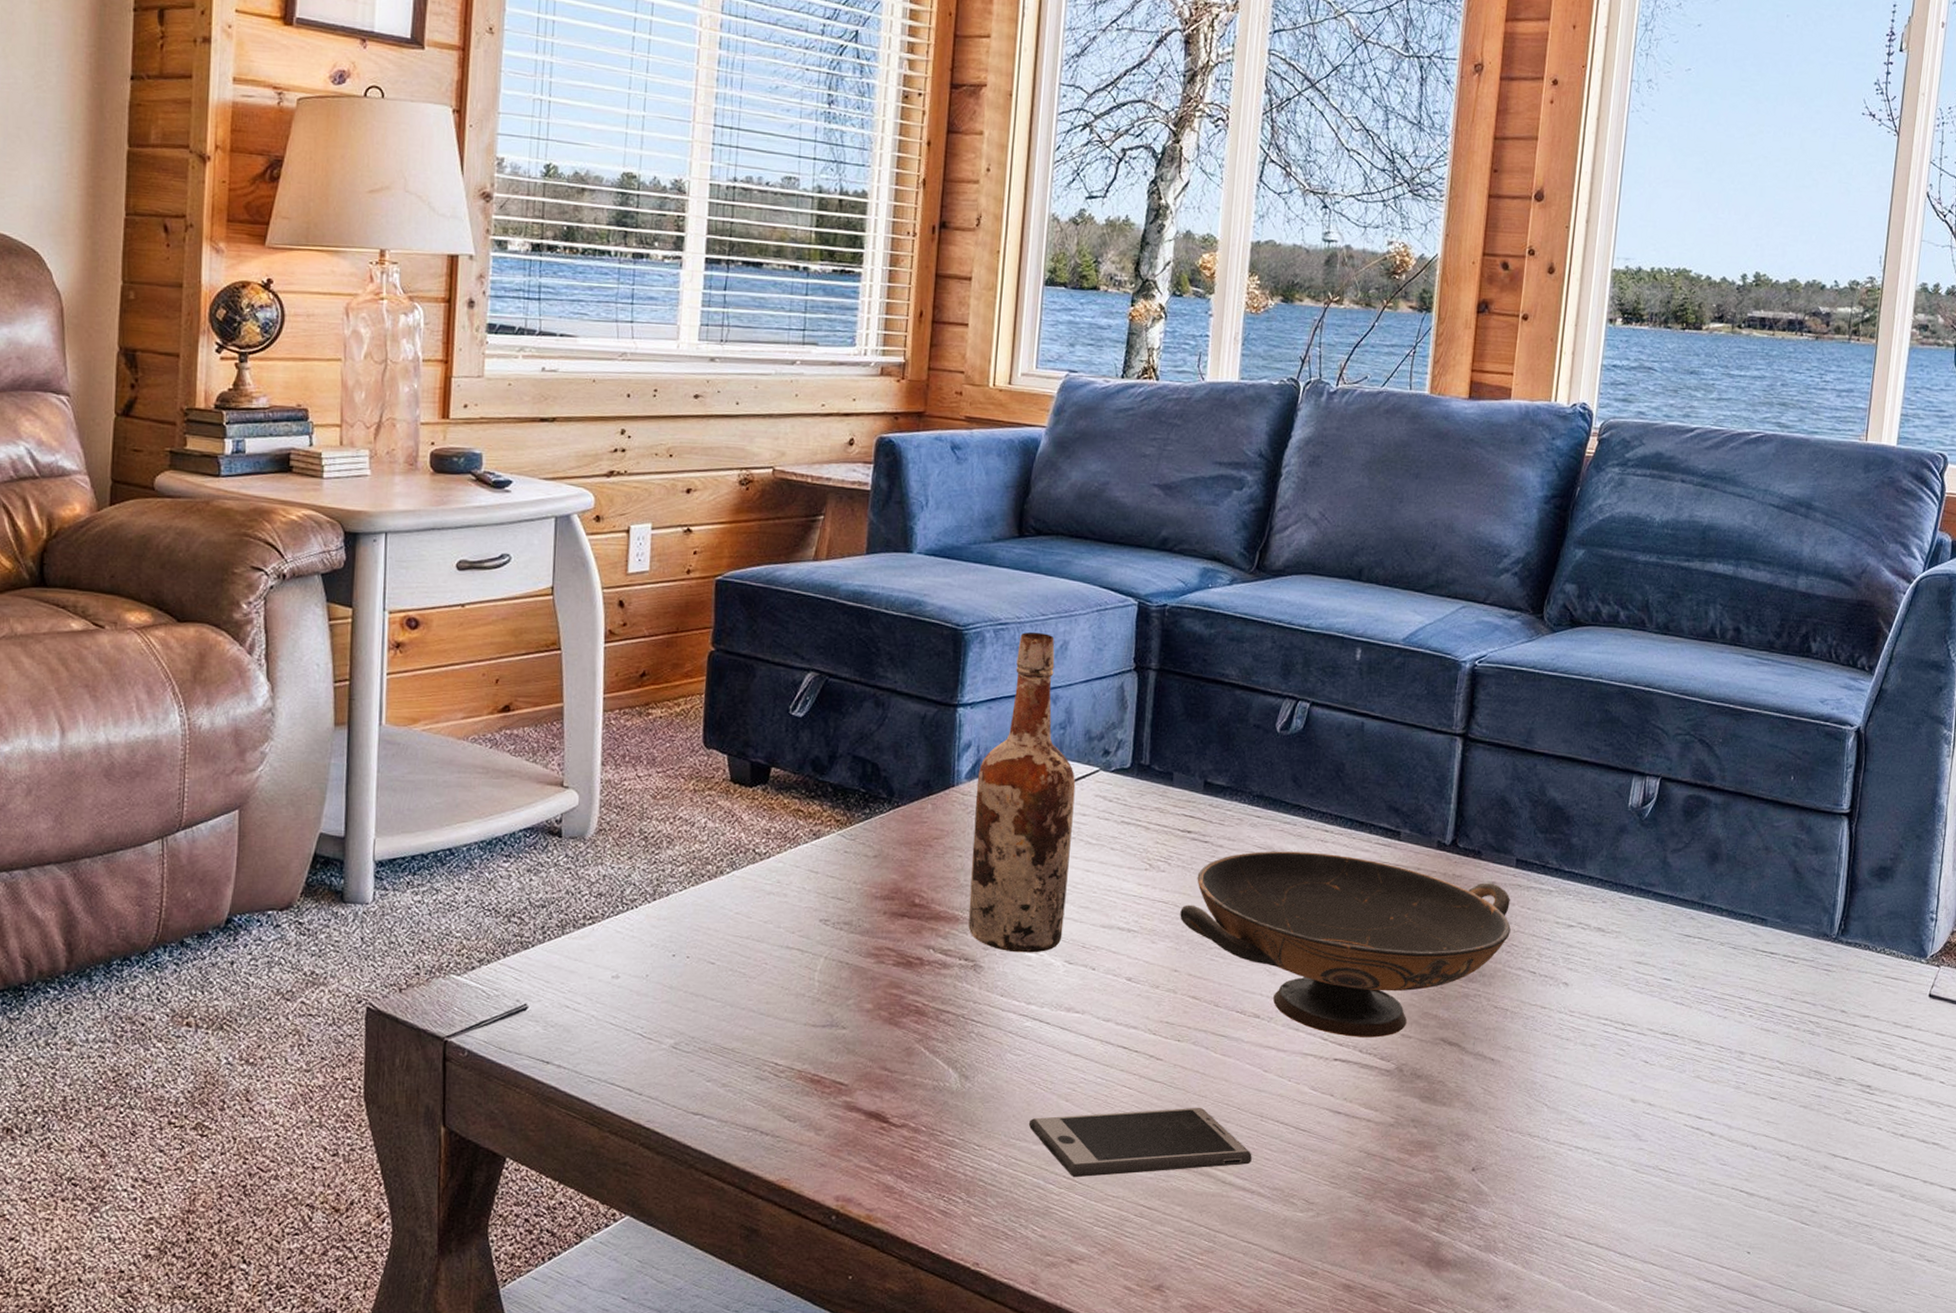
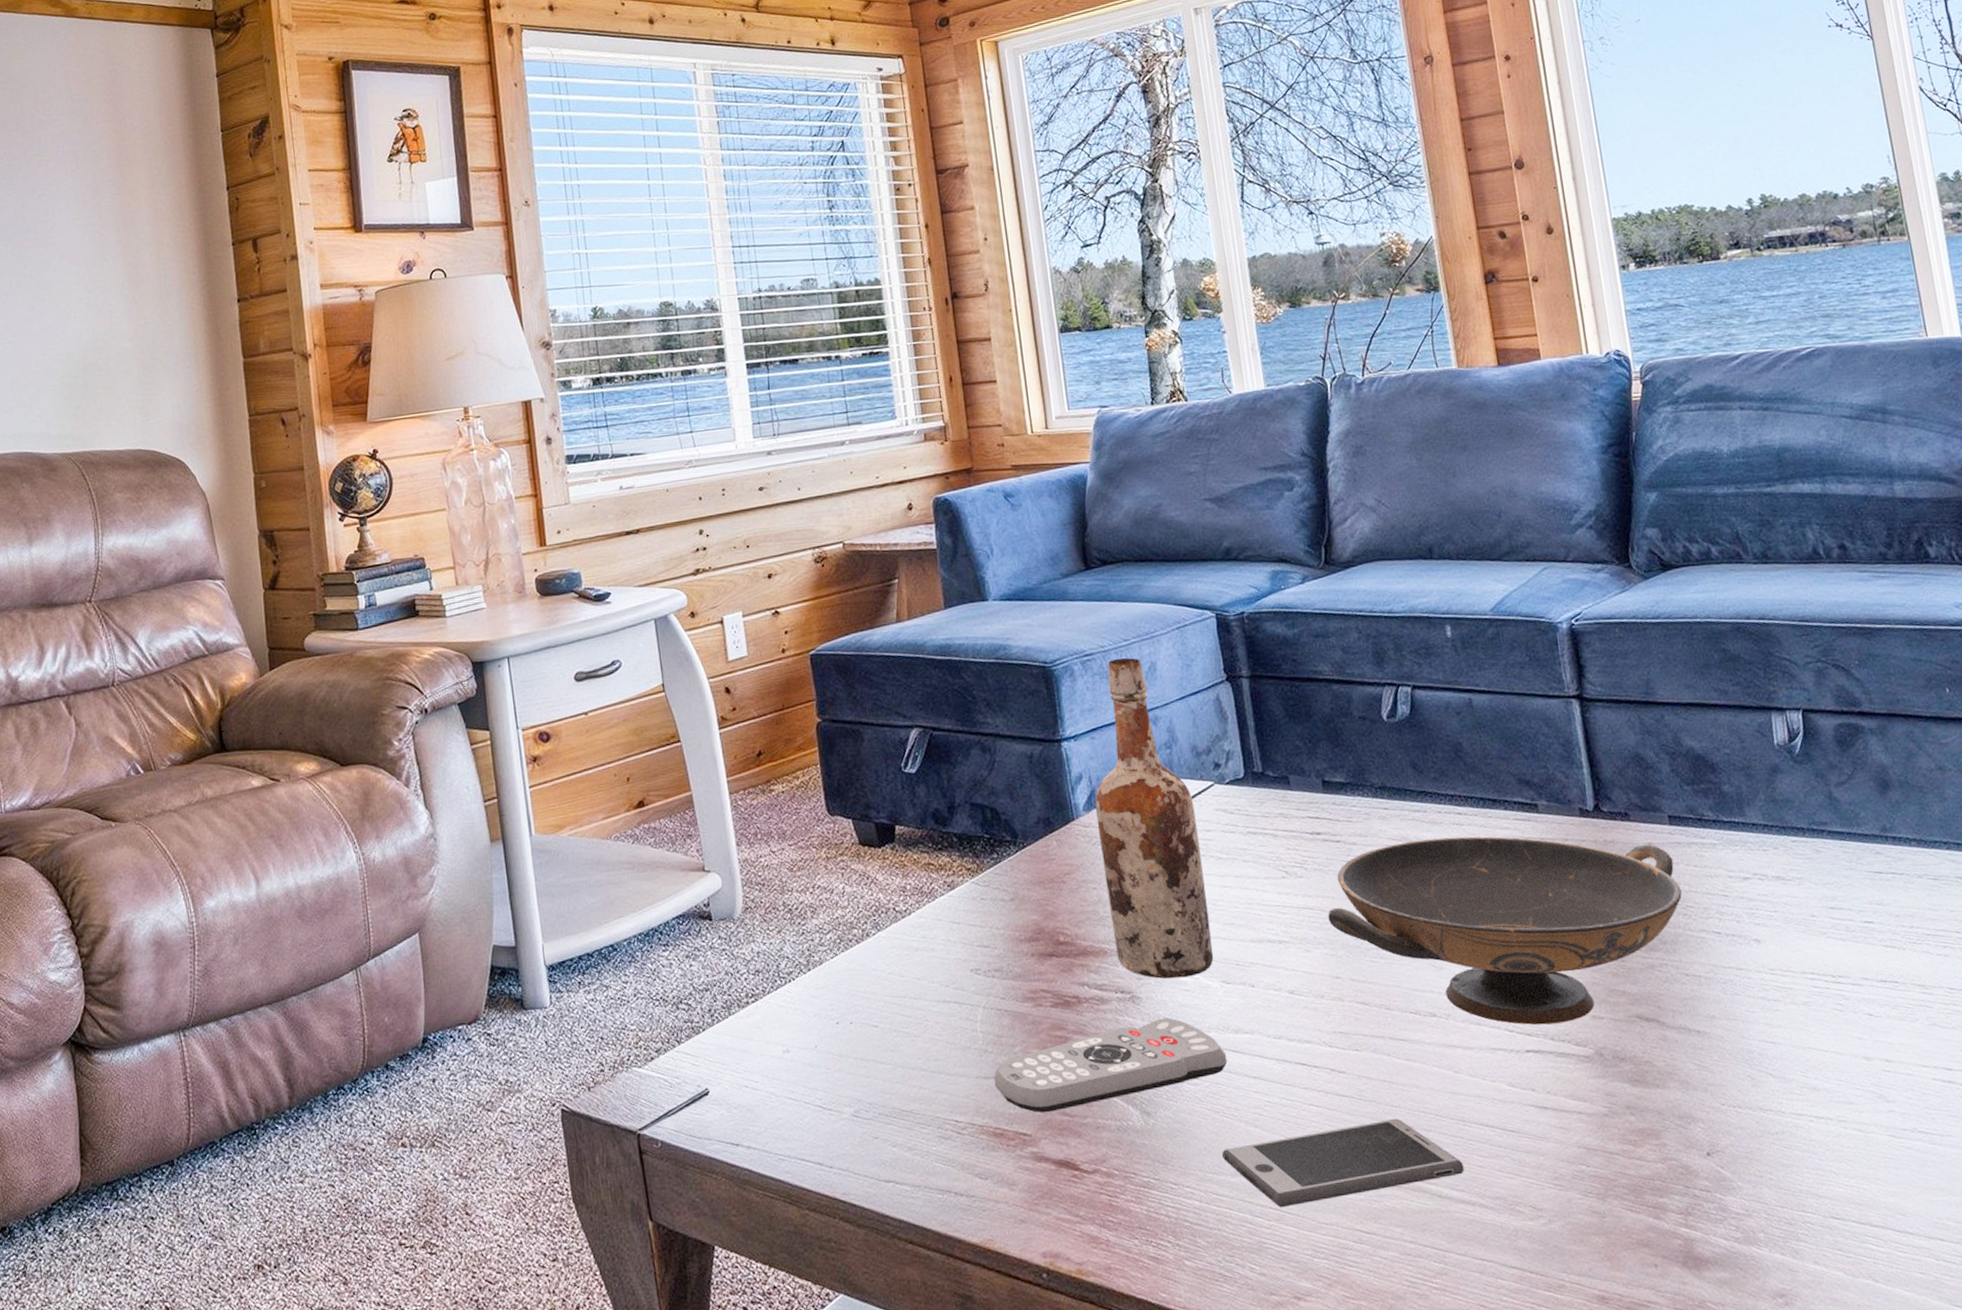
remote control: none [821,989,1054,1066] -> present [993,1017,1227,1113]

